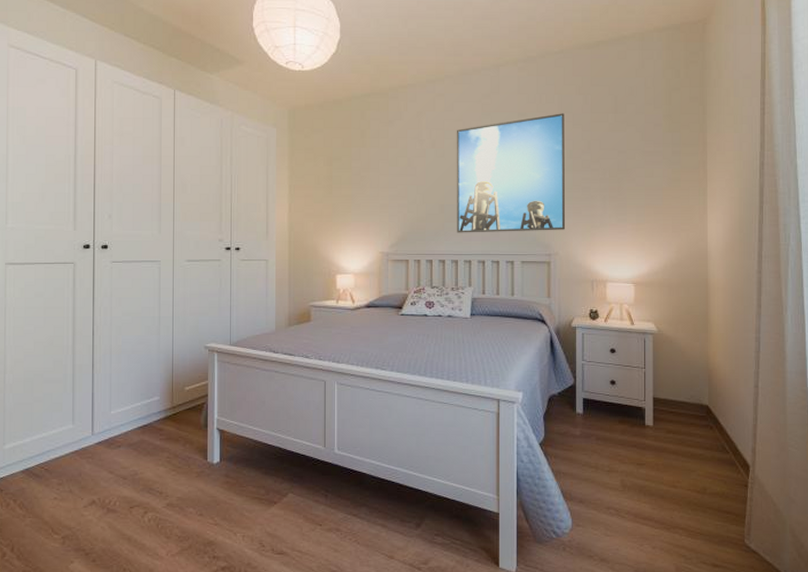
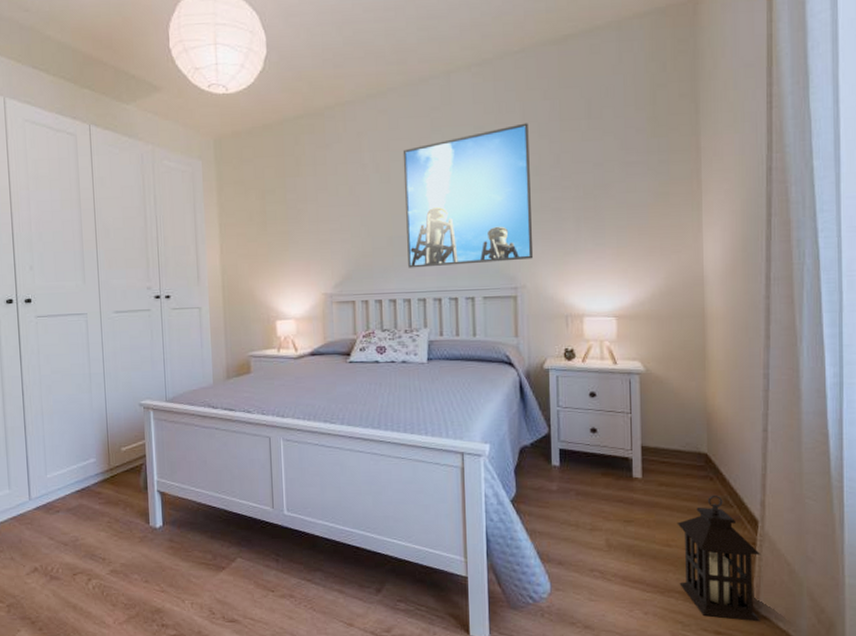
lantern: none [682,442,752,556] -> present [677,494,762,622]

